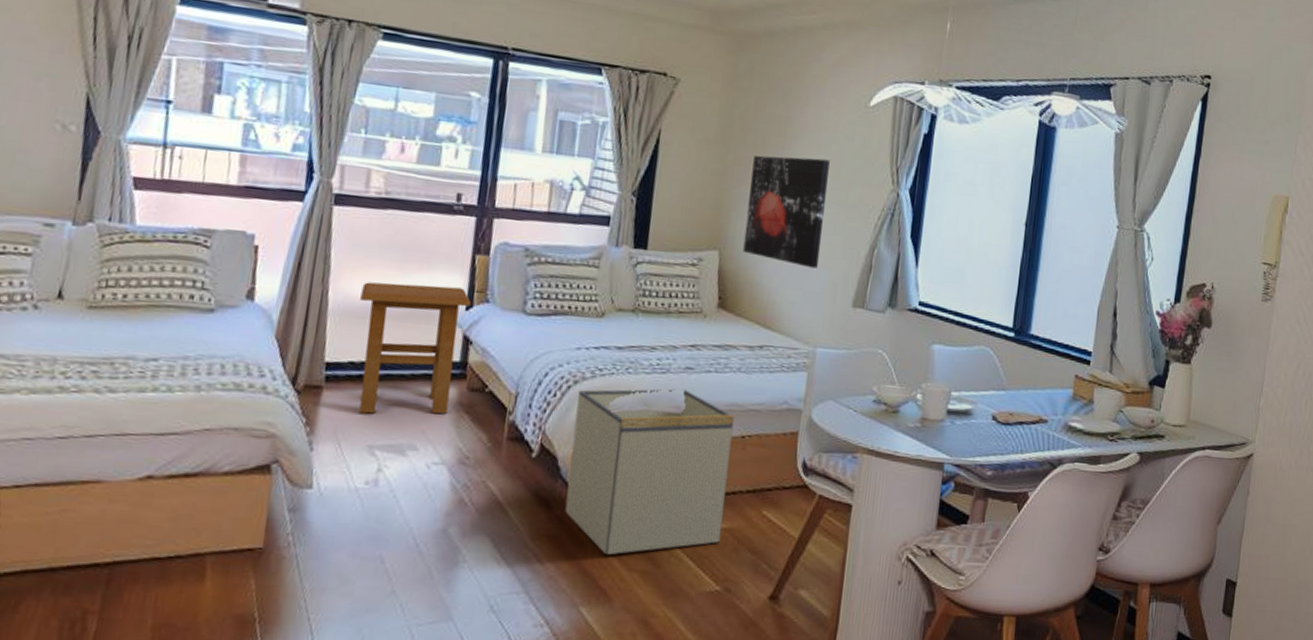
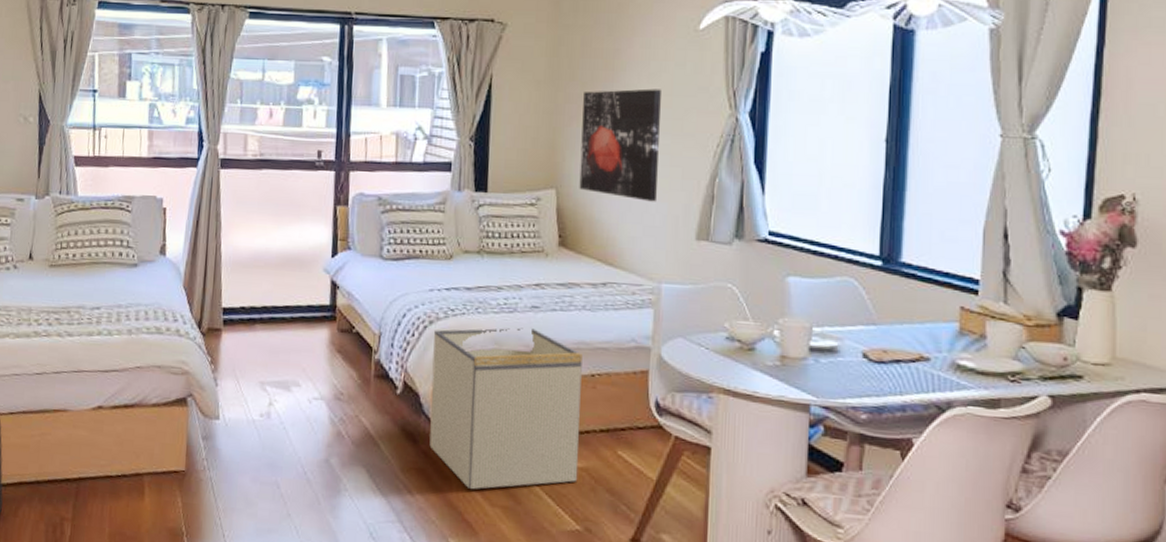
side table: present [359,282,471,414] -> none [246,235,336,354]

